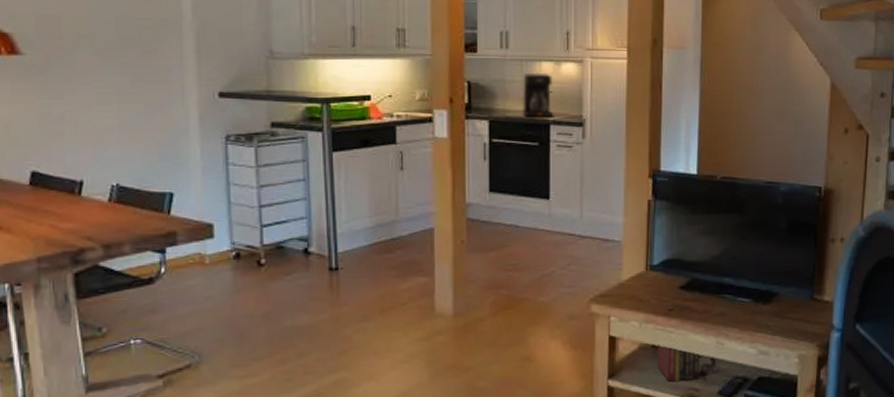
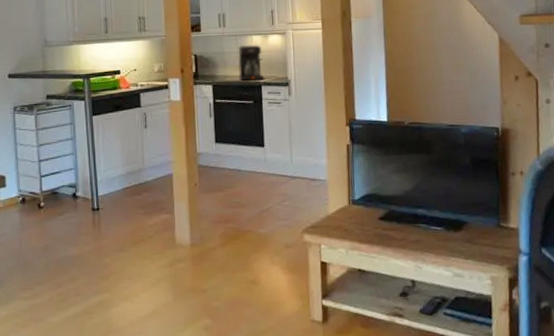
books: present [658,307,700,383] -> none [363,235,402,302]

